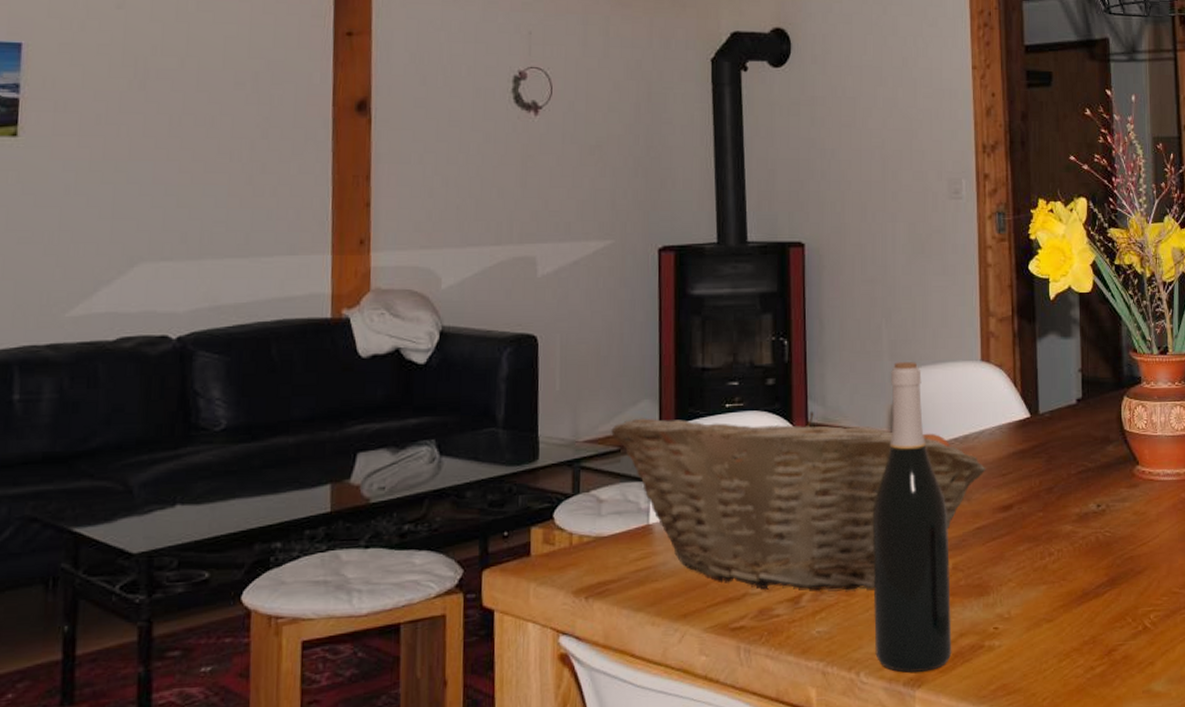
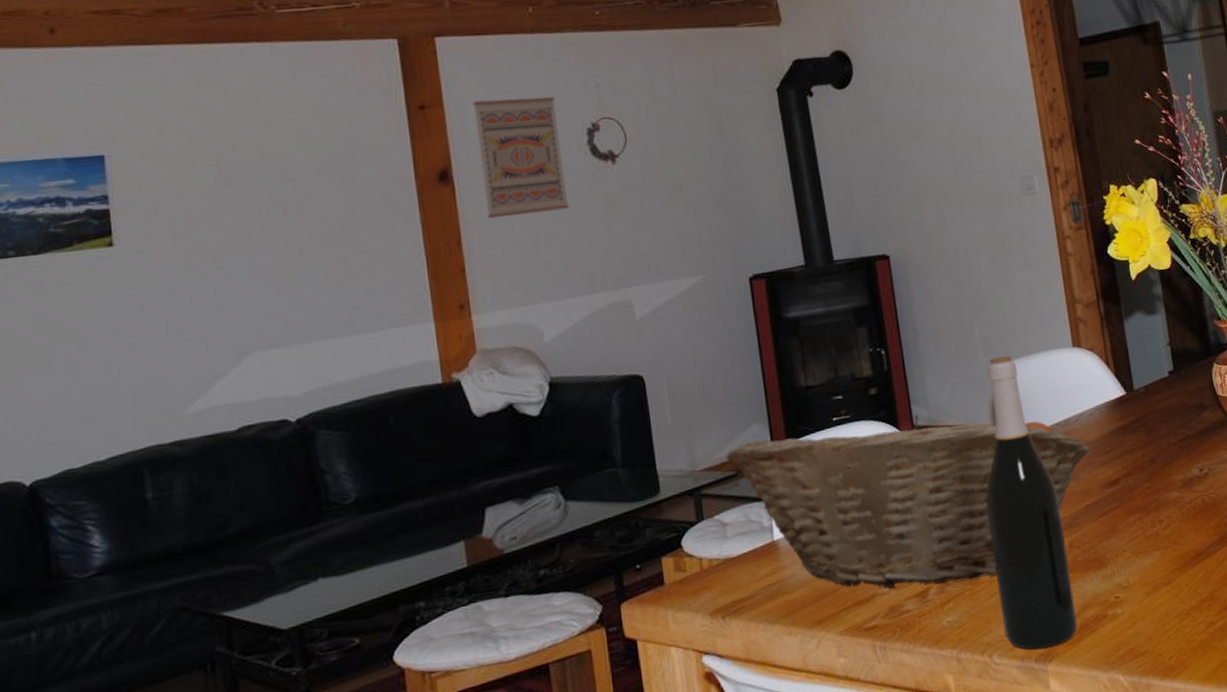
wall art: none [400,34,486,156] -> present [472,97,570,219]

